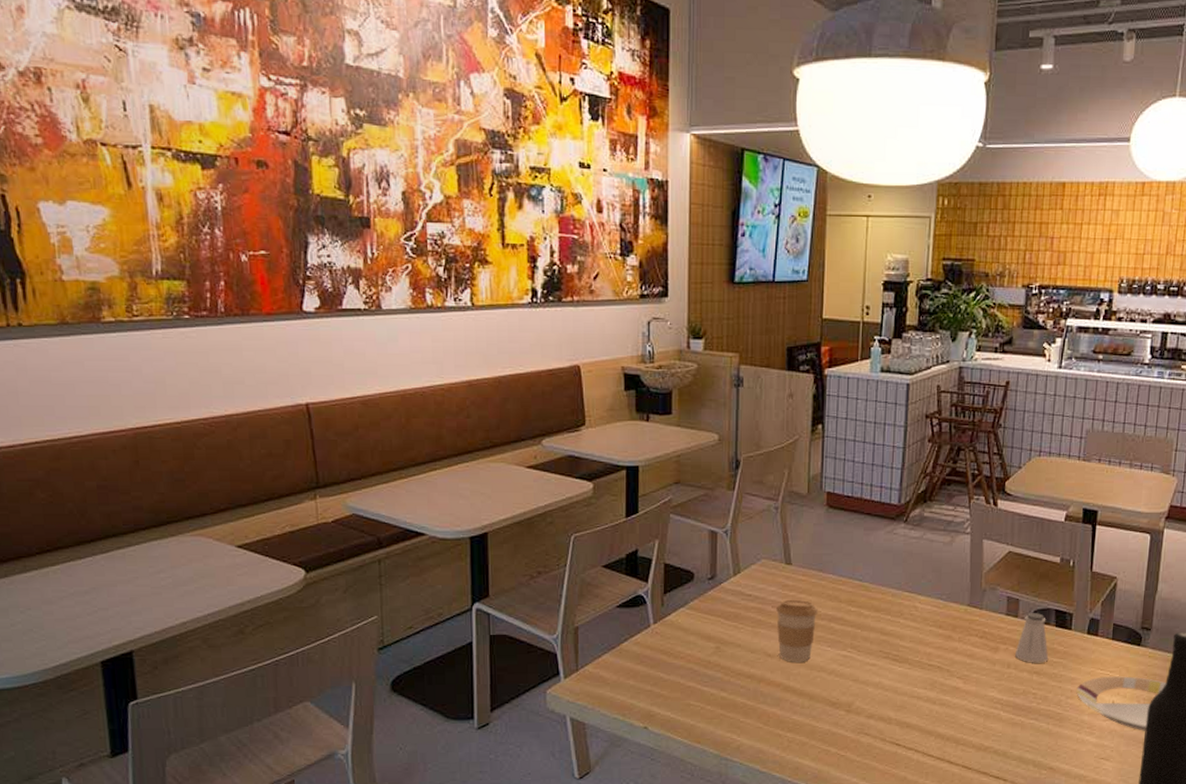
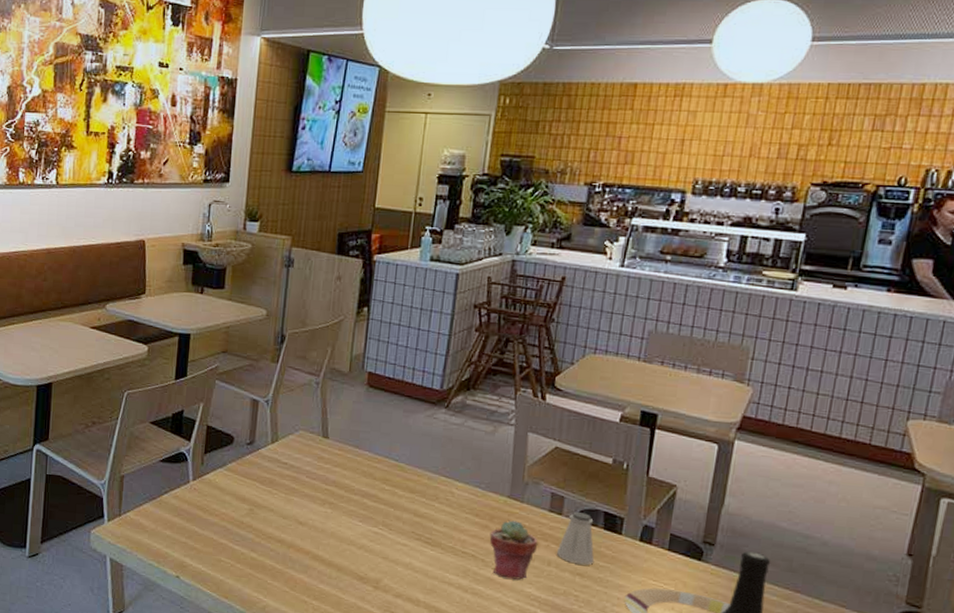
coffee cup: present [775,599,819,662] -> none [309,471,353,534]
potted succulent: none [953,628,998,686] -> present [489,520,538,580]

